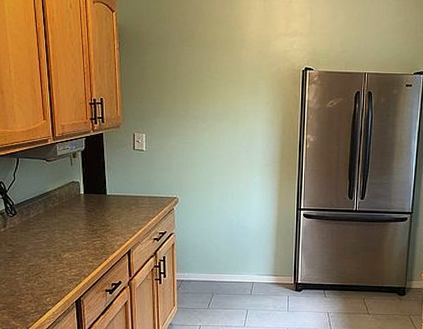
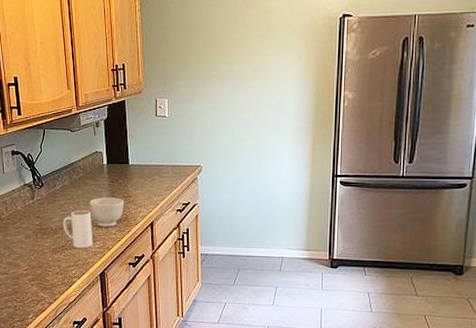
mug: none [37,238,69,276] -> present [63,210,93,249]
bowl: none [65,226,101,255] -> present [89,197,124,227]

